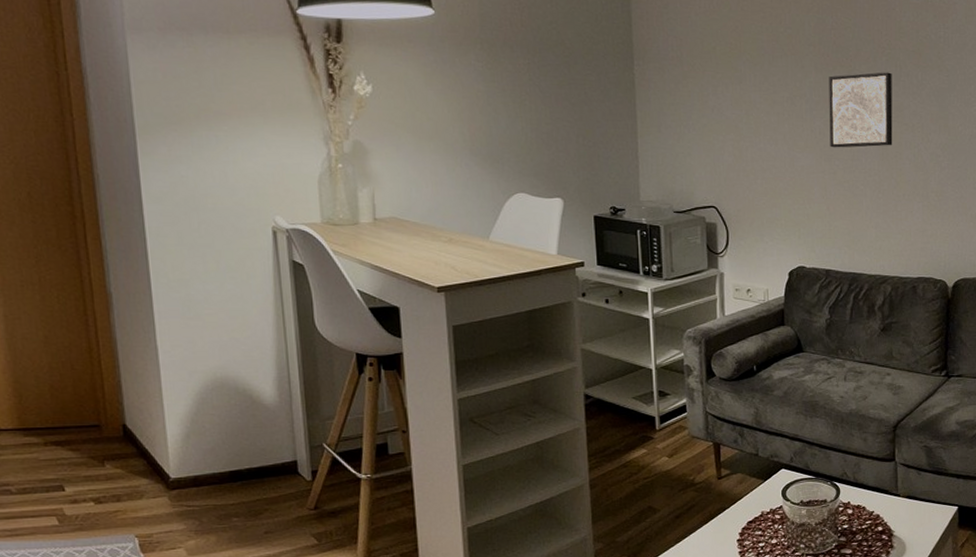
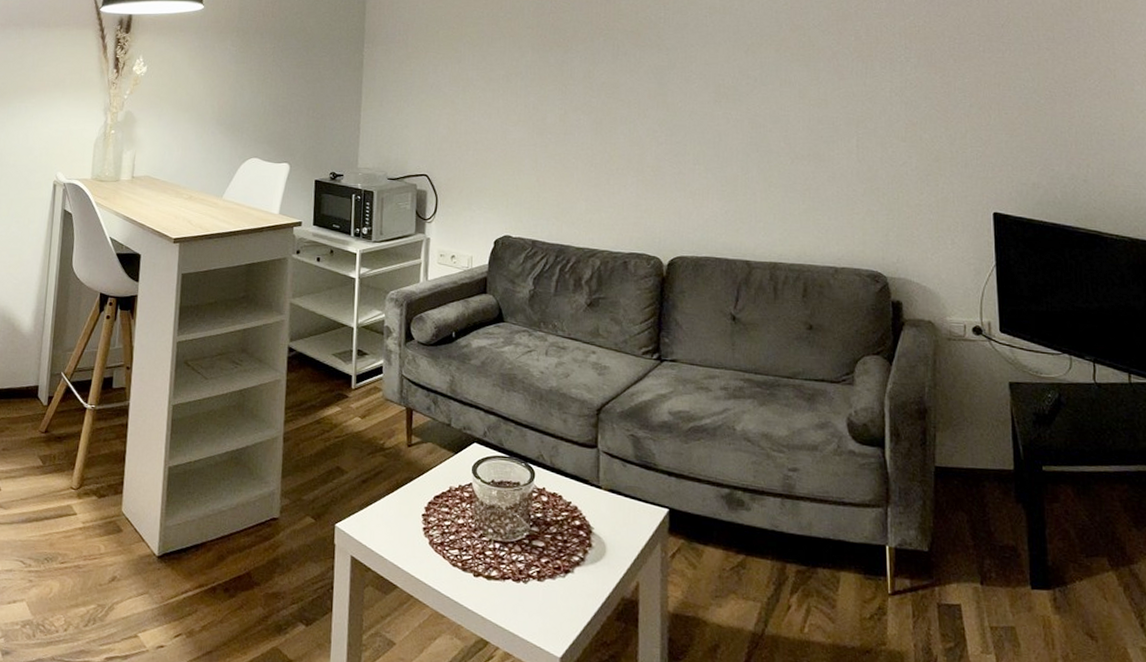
wall art: present [829,72,893,148] -> none [543,51,609,123]

